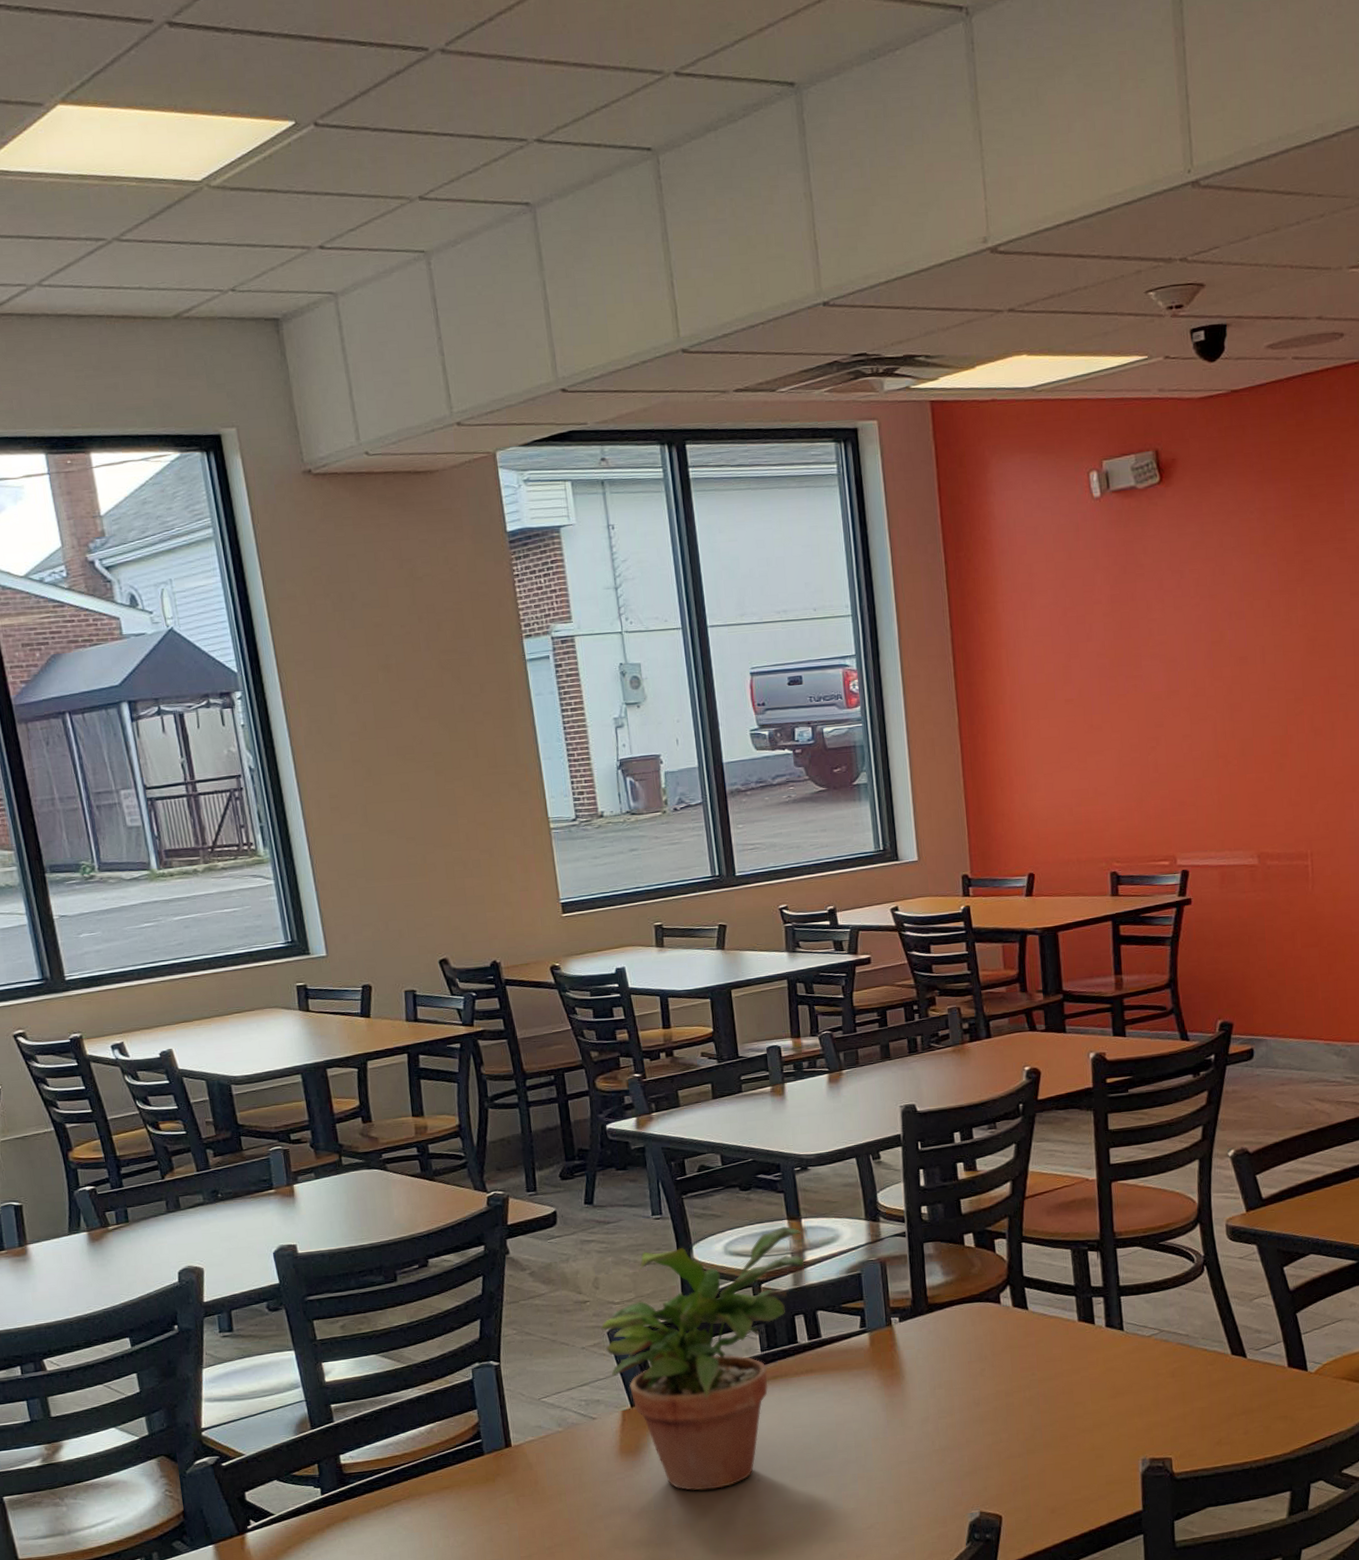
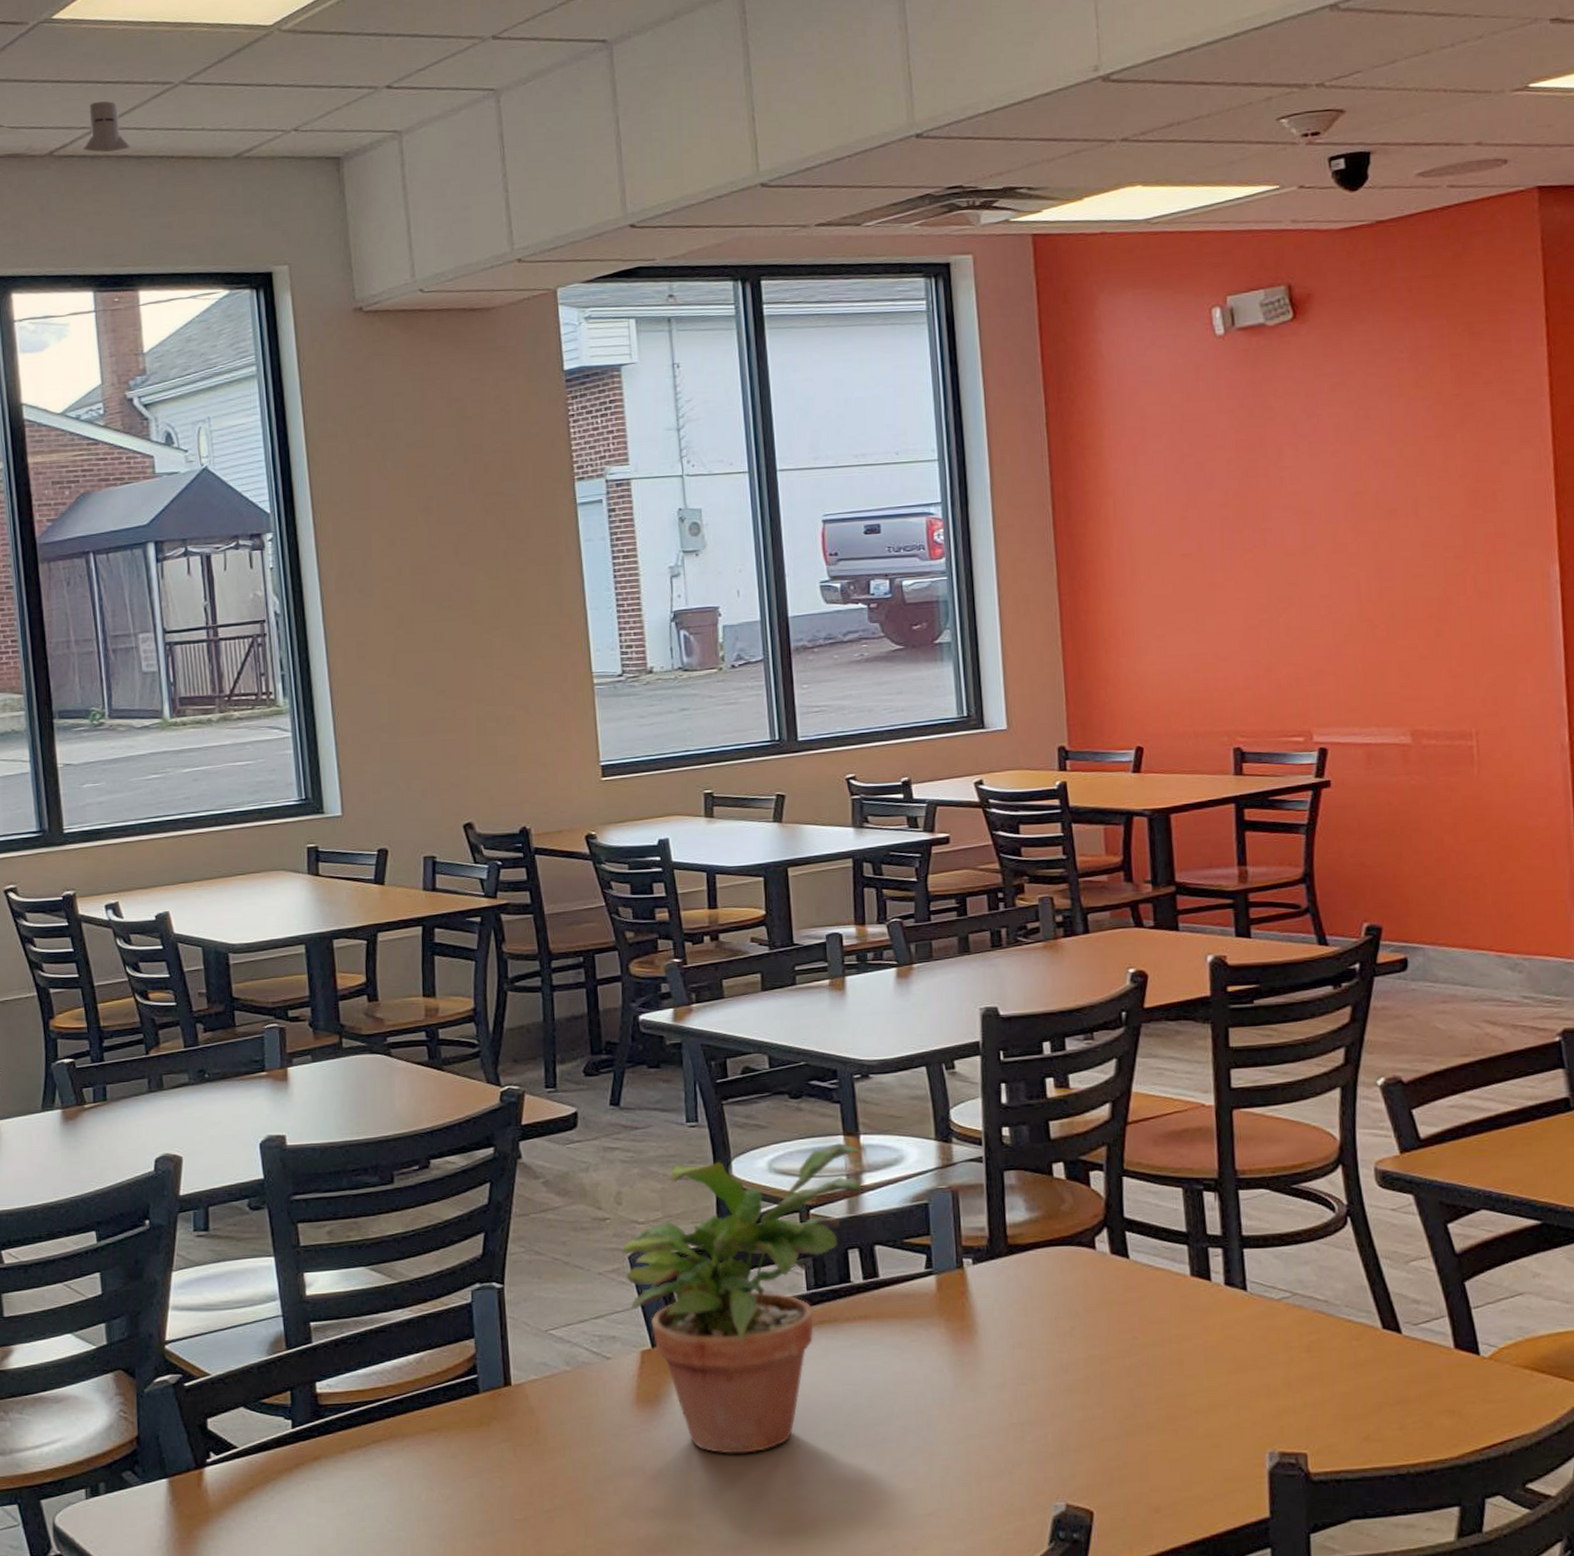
knight helmet: none [21,257,69,311] -> present [84,101,130,153]

